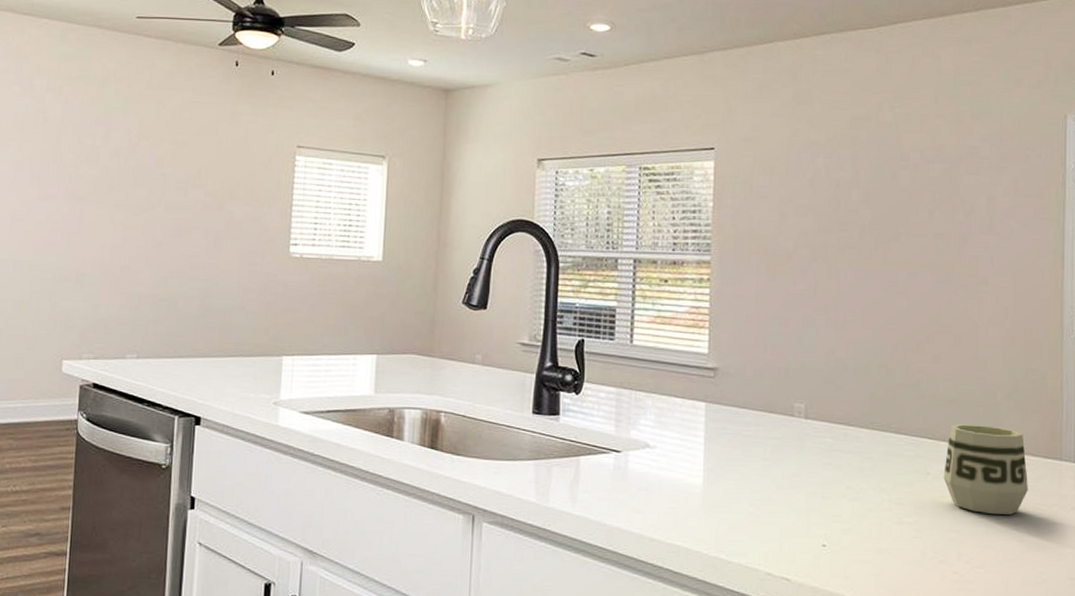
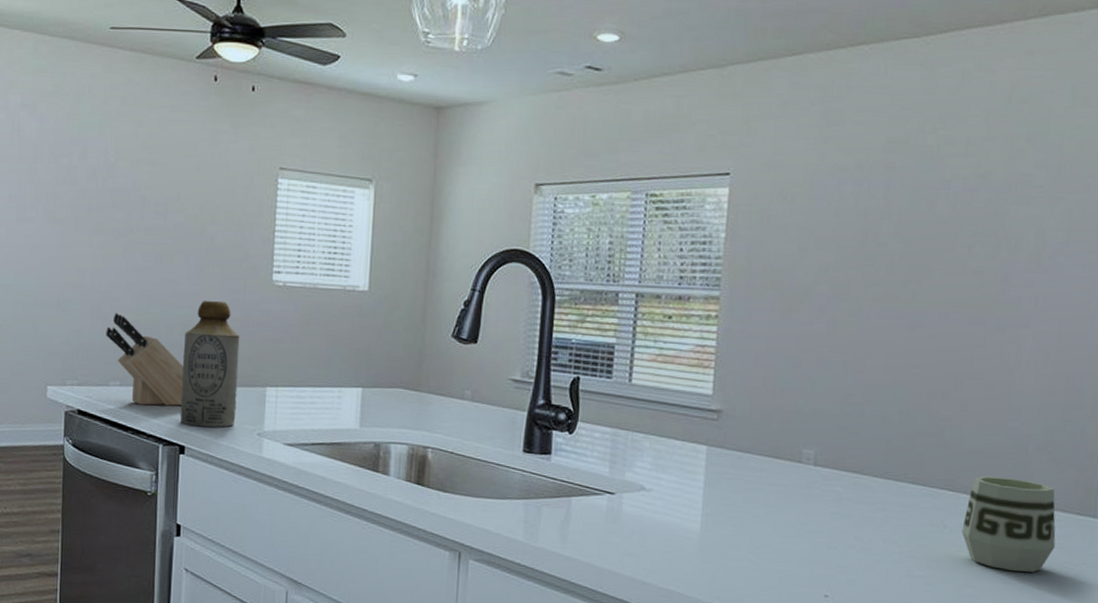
knife block: none [124,286,201,377] -> present [106,313,184,406]
bottle: none [196,272,257,398] -> present [180,300,240,428]

